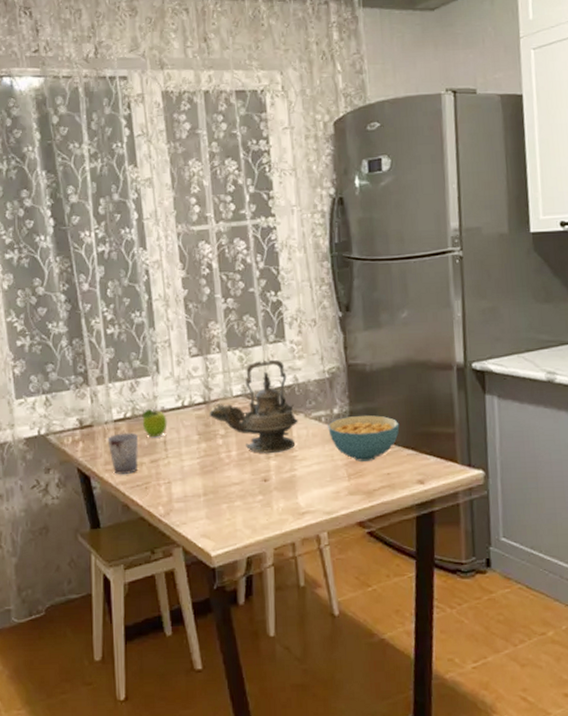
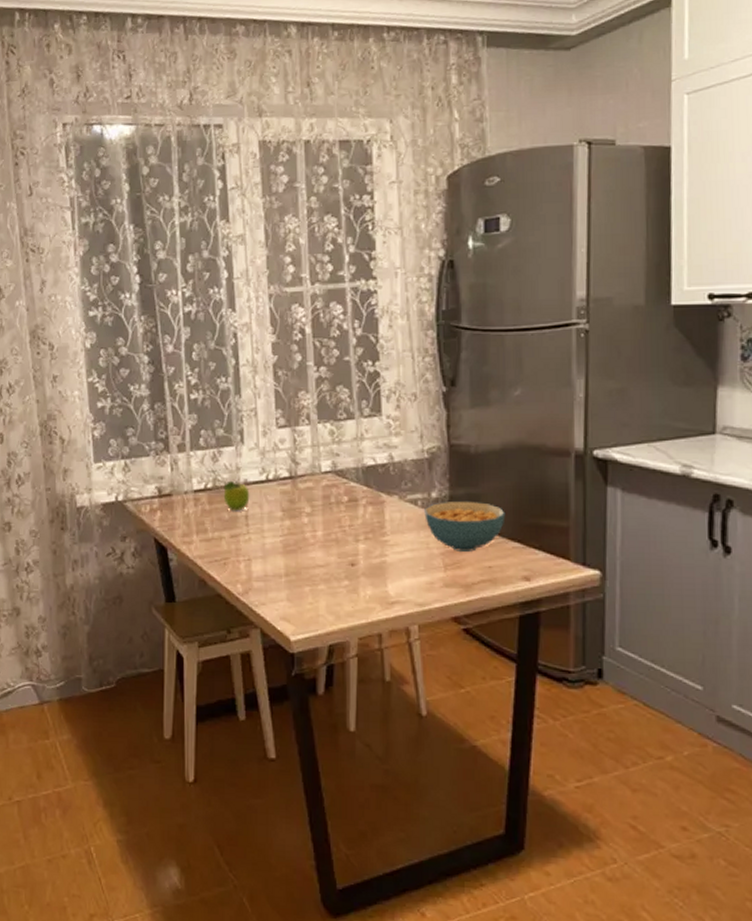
cup: present [107,432,139,474] -> none [186,504,219,548]
teapot: present [209,359,298,453] -> none [295,435,392,536]

